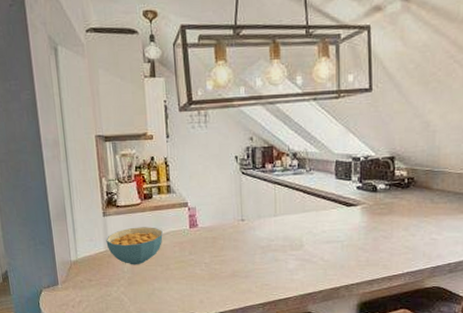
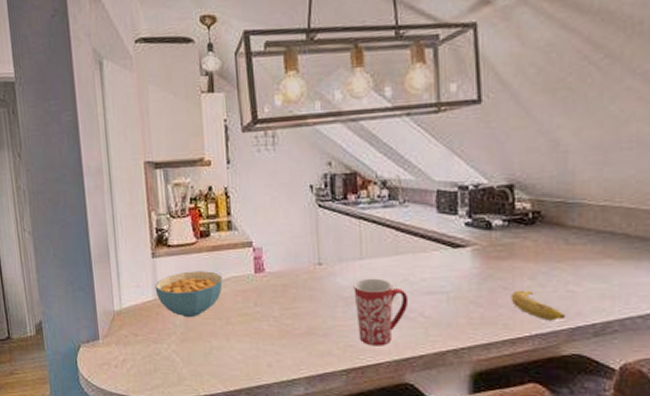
mug: none [269,231,312,284] -> present [353,278,409,346]
fruit: none [389,238,430,262] -> present [510,290,566,321]

